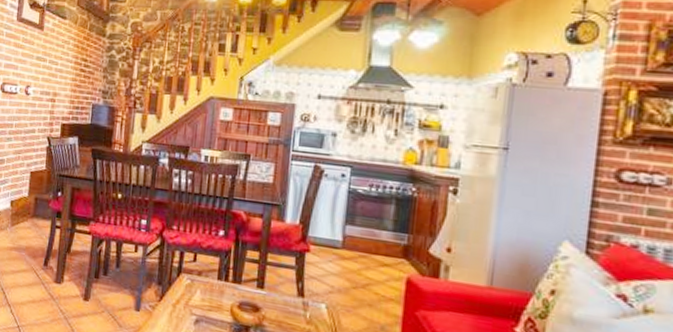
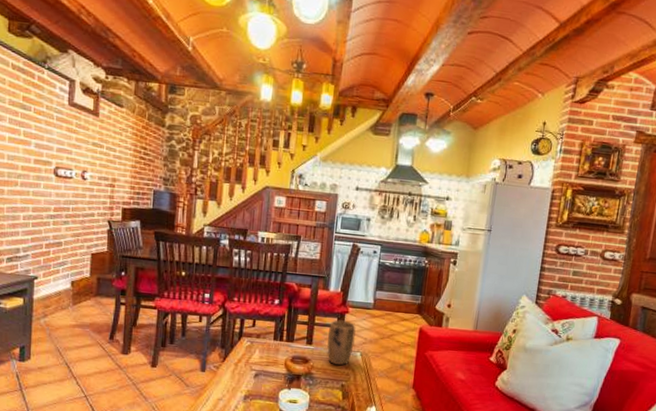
plant pot: none [282,260,320,319] -> present [327,320,356,365]

